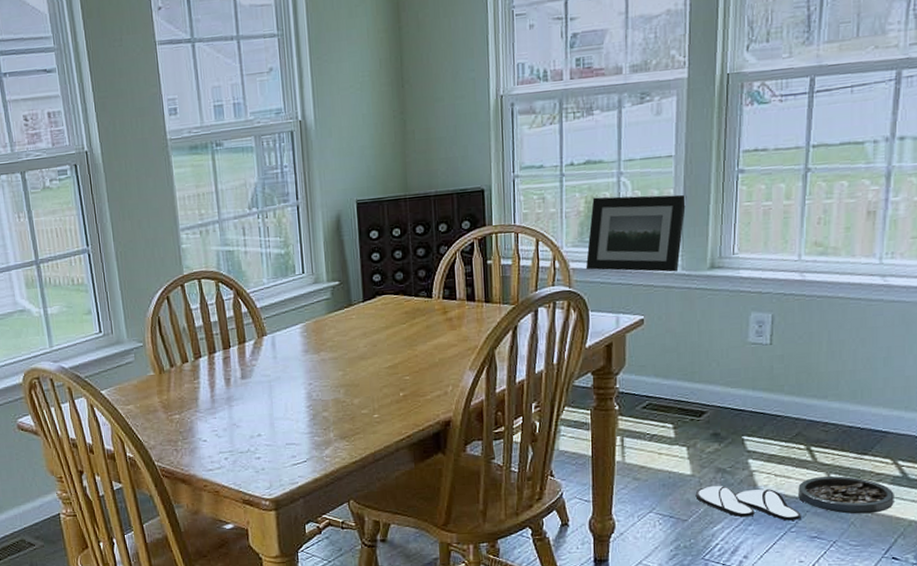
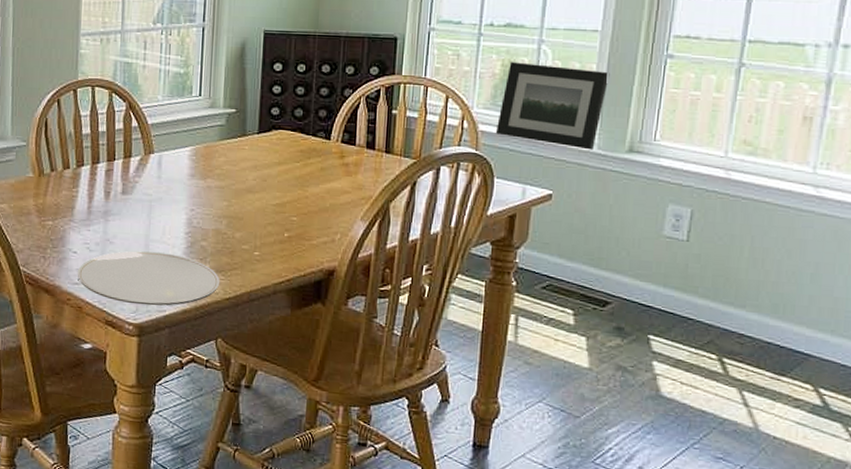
plate: none [209,428,346,481] -> present [77,251,221,306]
slippers: present [695,485,801,521] -> none [591,383,707,436]
pet bowl: present [798,476,894,514] -> none [705,392,813,443]

